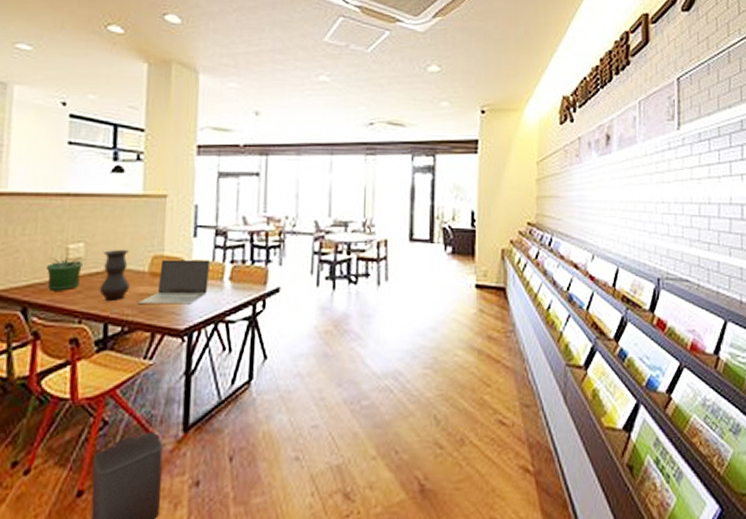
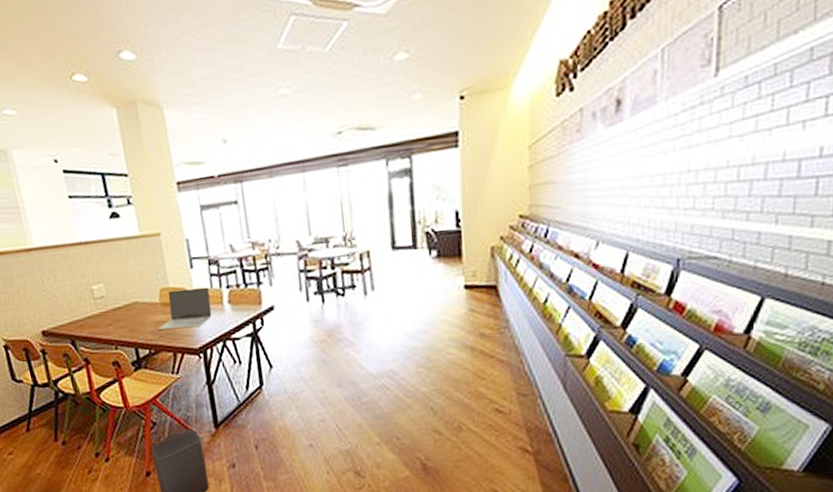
planter: present [45,257,86,291] -> none [79,297,108,326]
vase: present [99,250,131,300] -> none [121,286,149,329]

